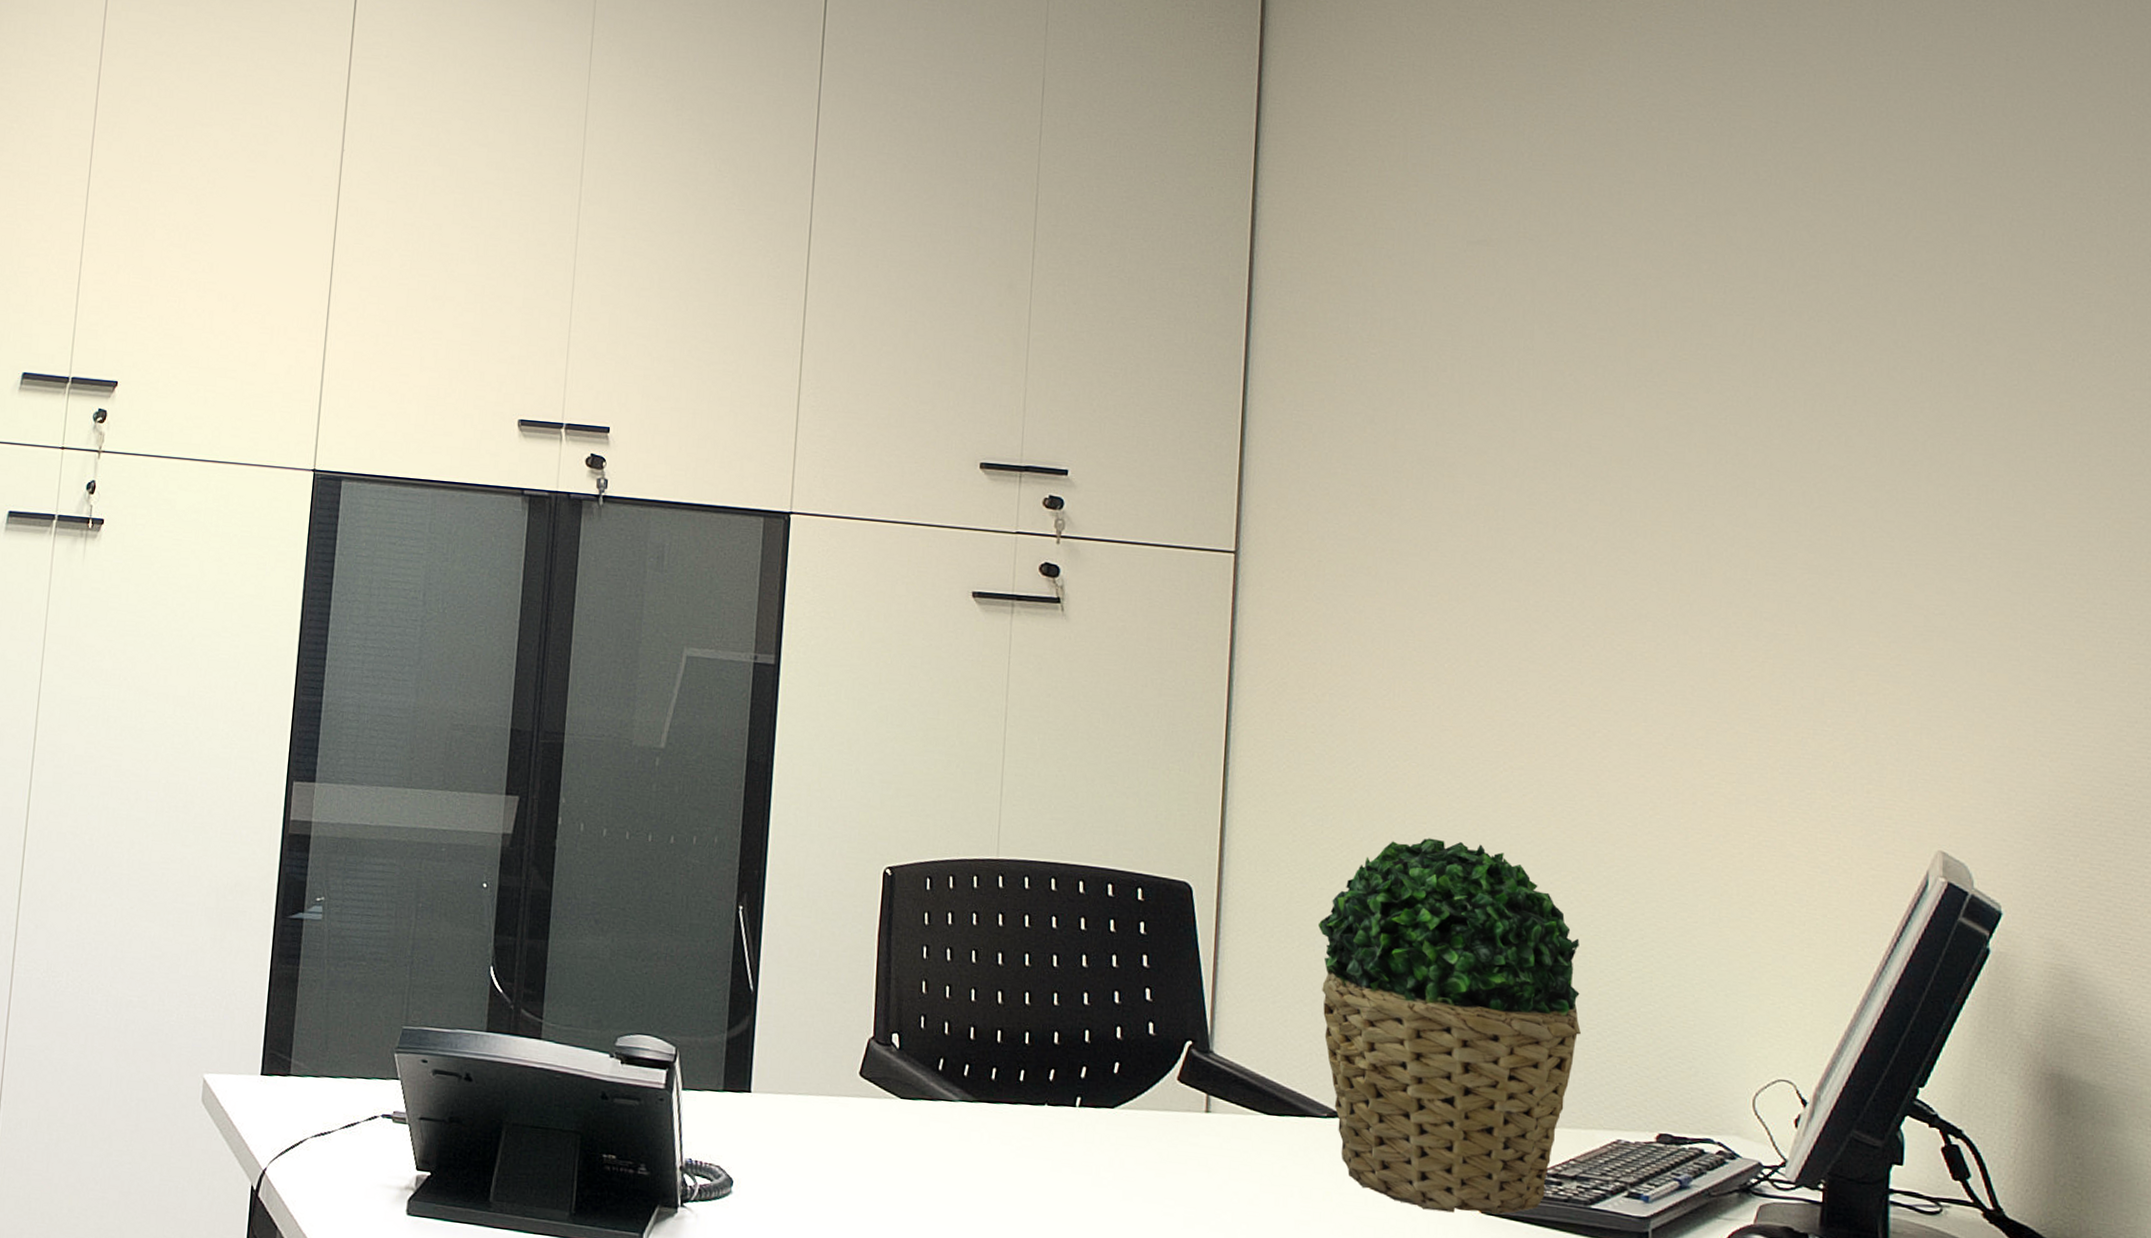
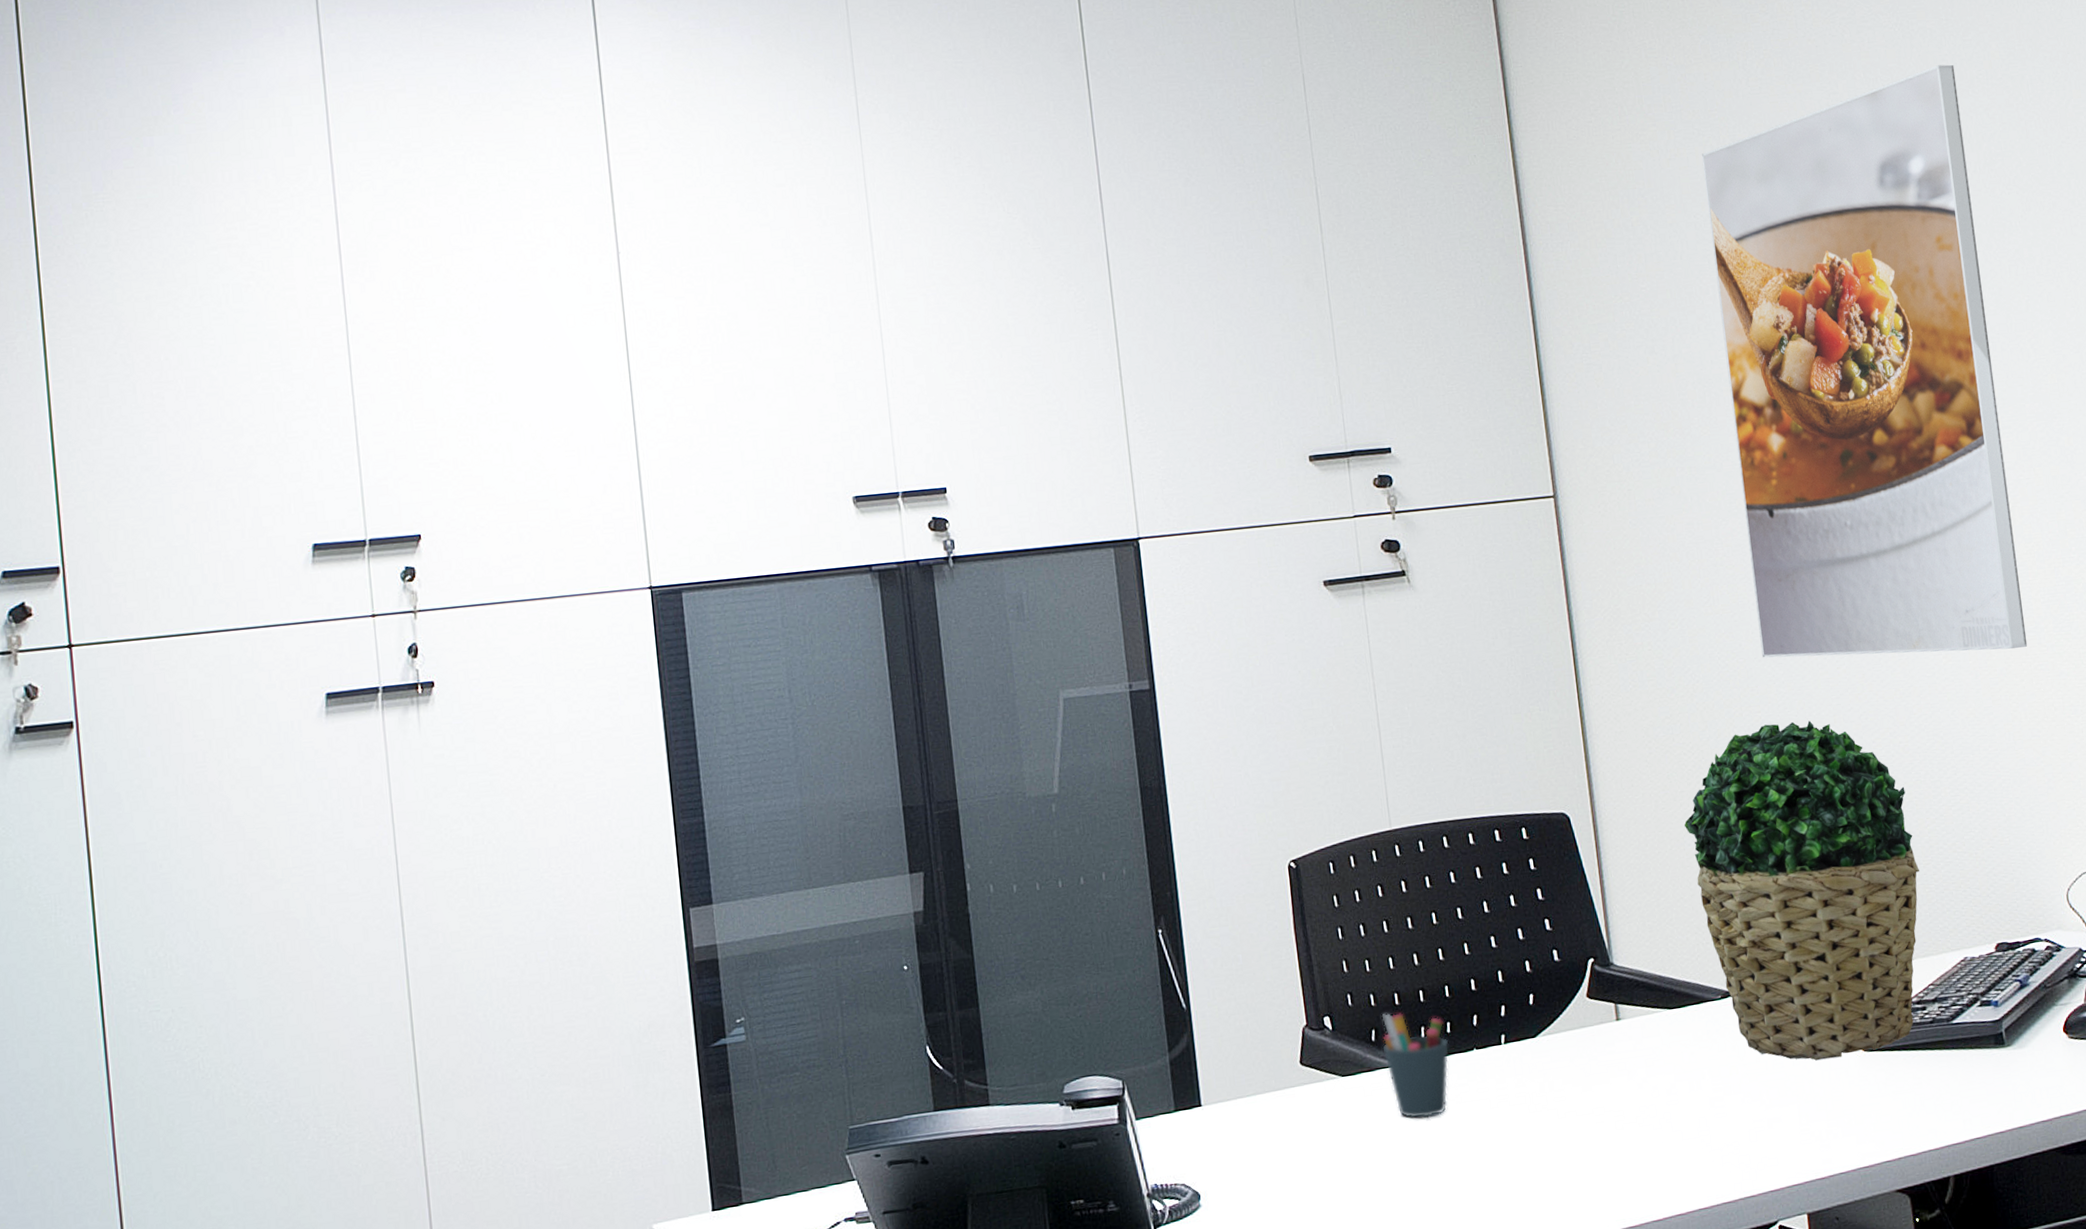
pen holder: none [948,1045,1020,1163] -> present [1381,1013,1449,1119]
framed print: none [1439,169,1777,817] -> present [1702,64,2028,658]

